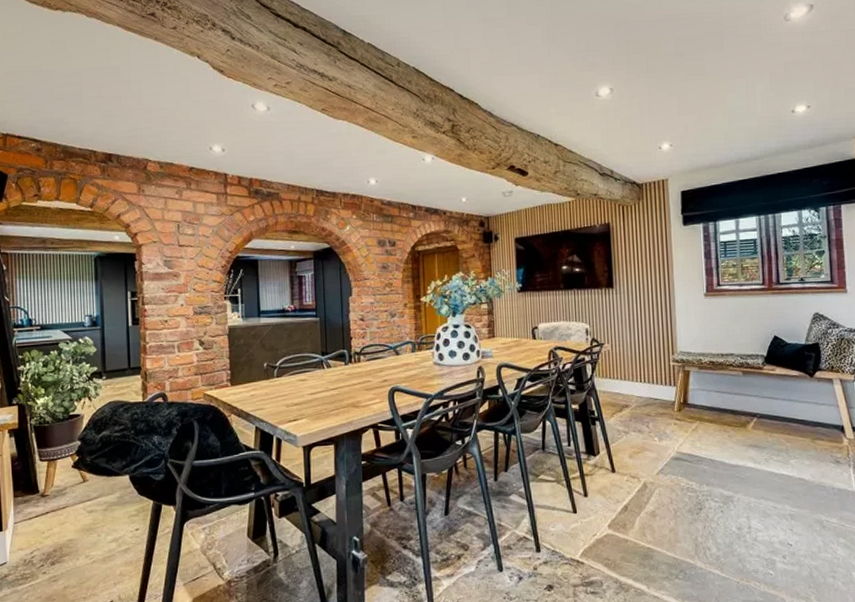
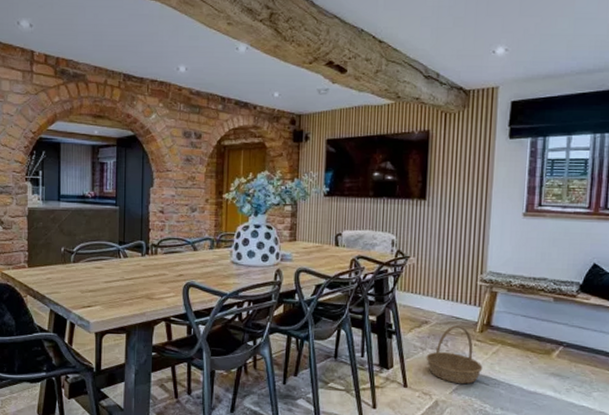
basket: none [630,406,685,464] -> present [426,325,483,385]

